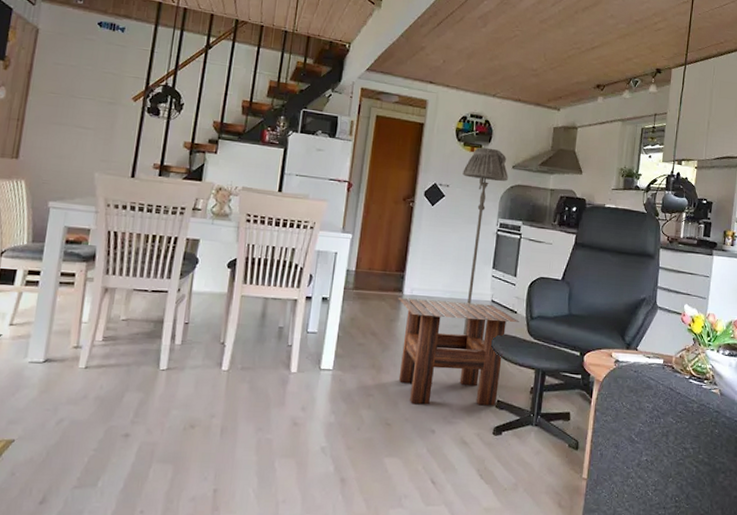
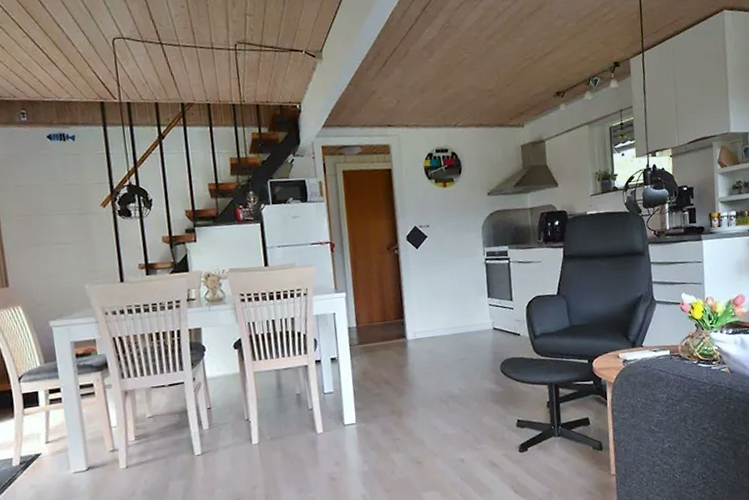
side table: present [397,297,519,406] -> none [402,332,524,440]
floor lamp: present [462,147,508,336] -> none [439,179,486,367]

